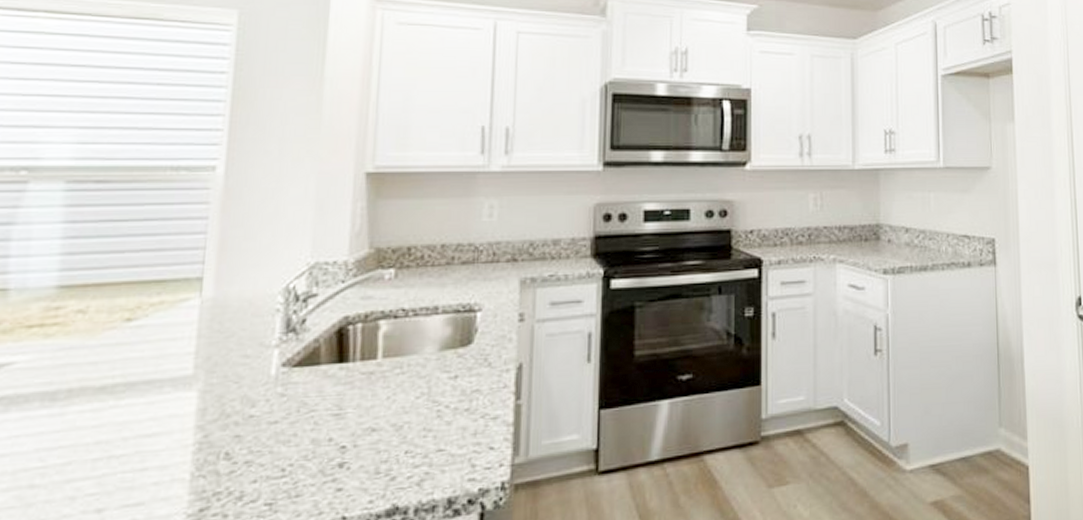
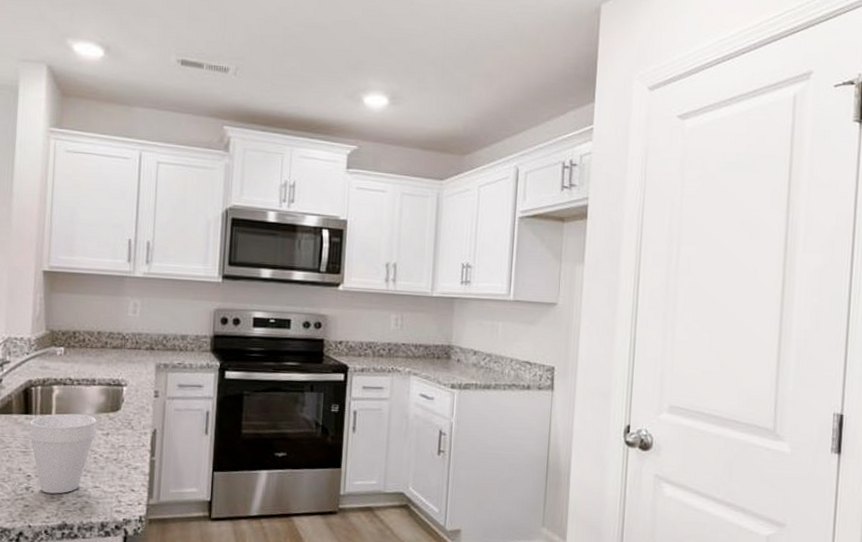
cup: none [343,354,441,468] -> present [28,413,97,494]

